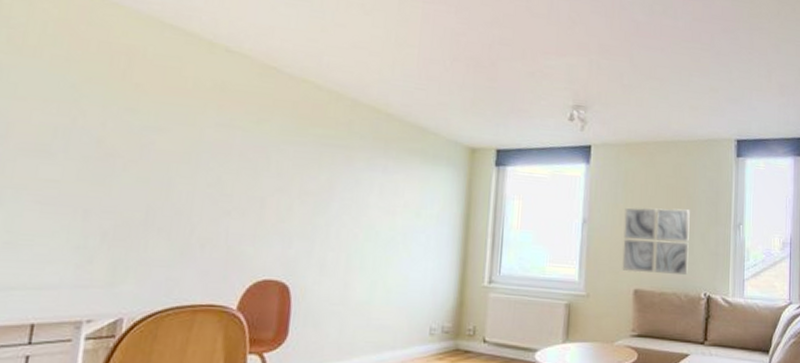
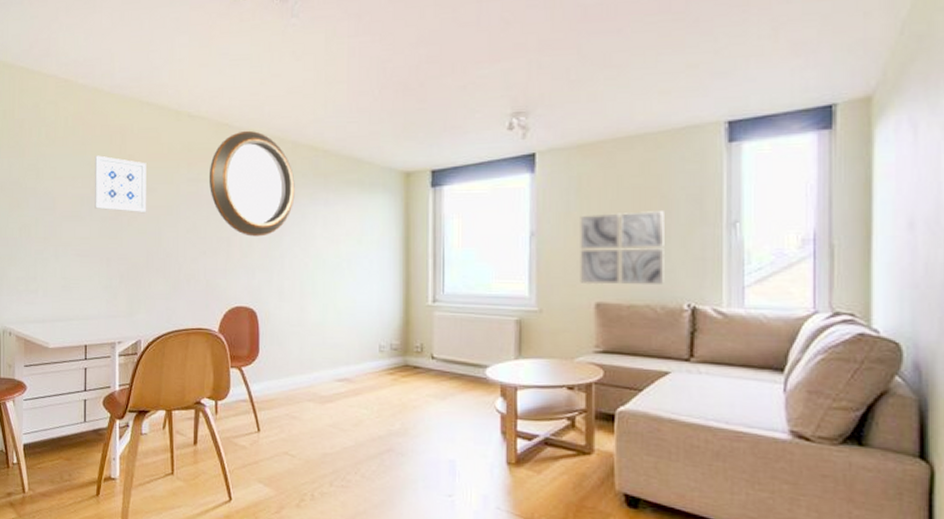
wall art: none [74,77,161,158] -> present [94,155,147,213]
home mirror: none [244,78,351,200] -> present [208,130,295,237]

